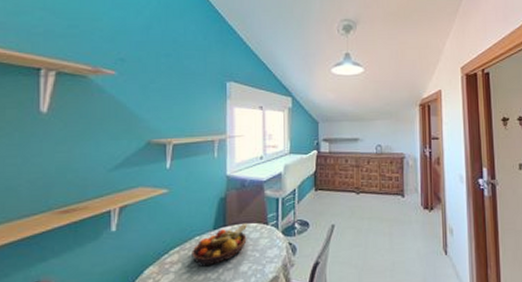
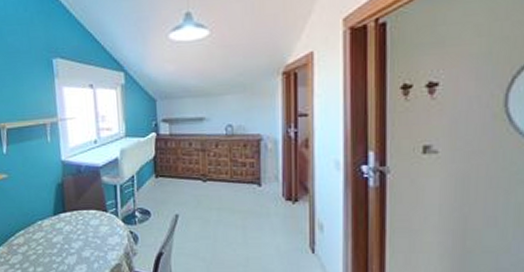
fruit bowl: present [192,222,248,267] -> none [35,209,87,250]

